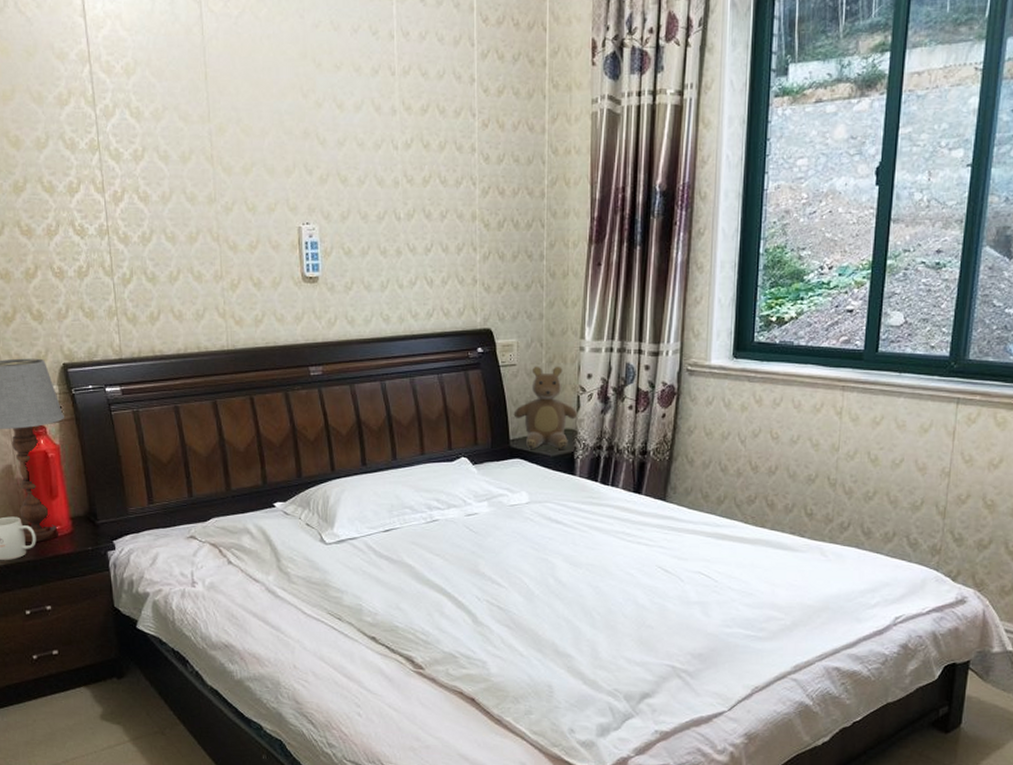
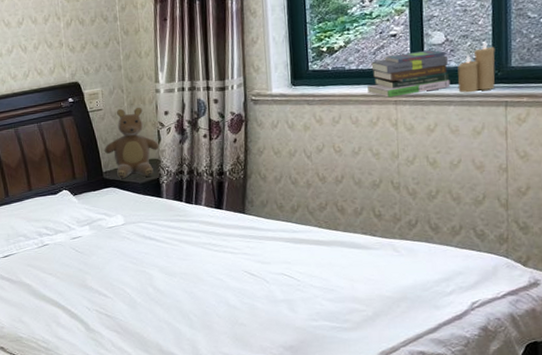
books: none [815,331,904,381] -> present [367,49,451,98]
candle: none [910,328,955,384] -> present [457,42,495,93]

